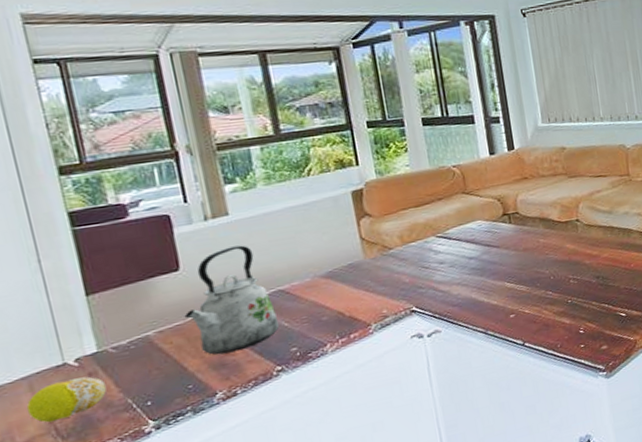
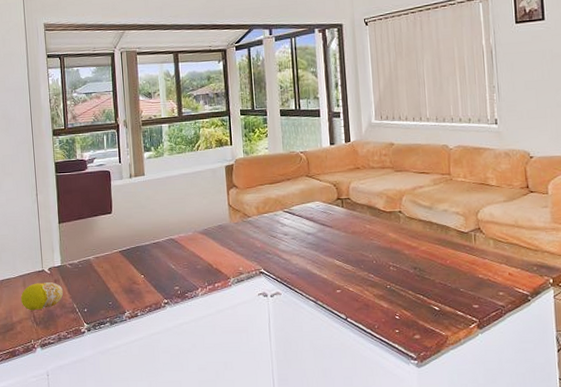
kettle: present [184,245,280,355] -> none [111,200,169,282]

